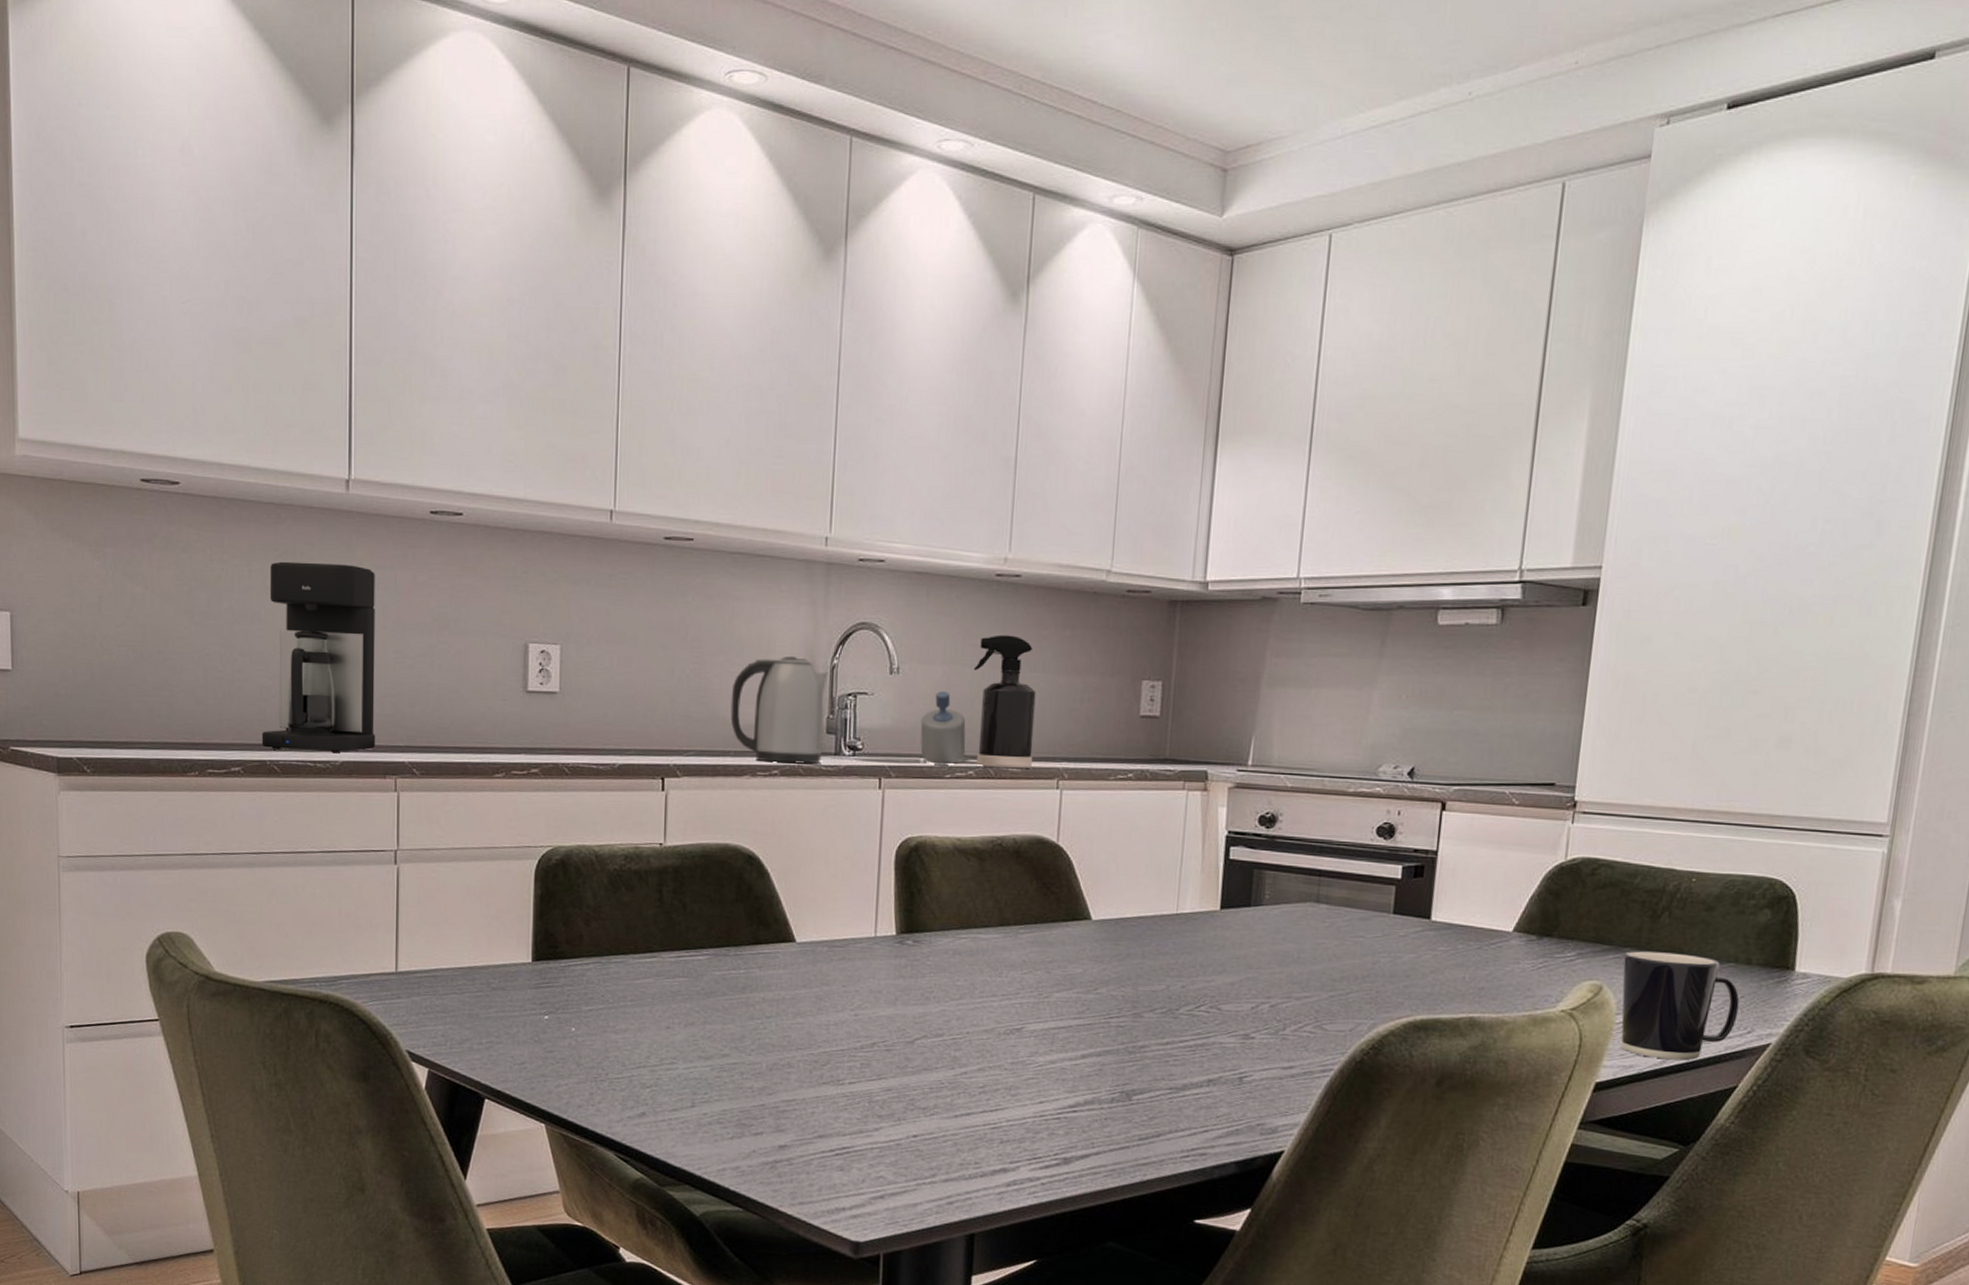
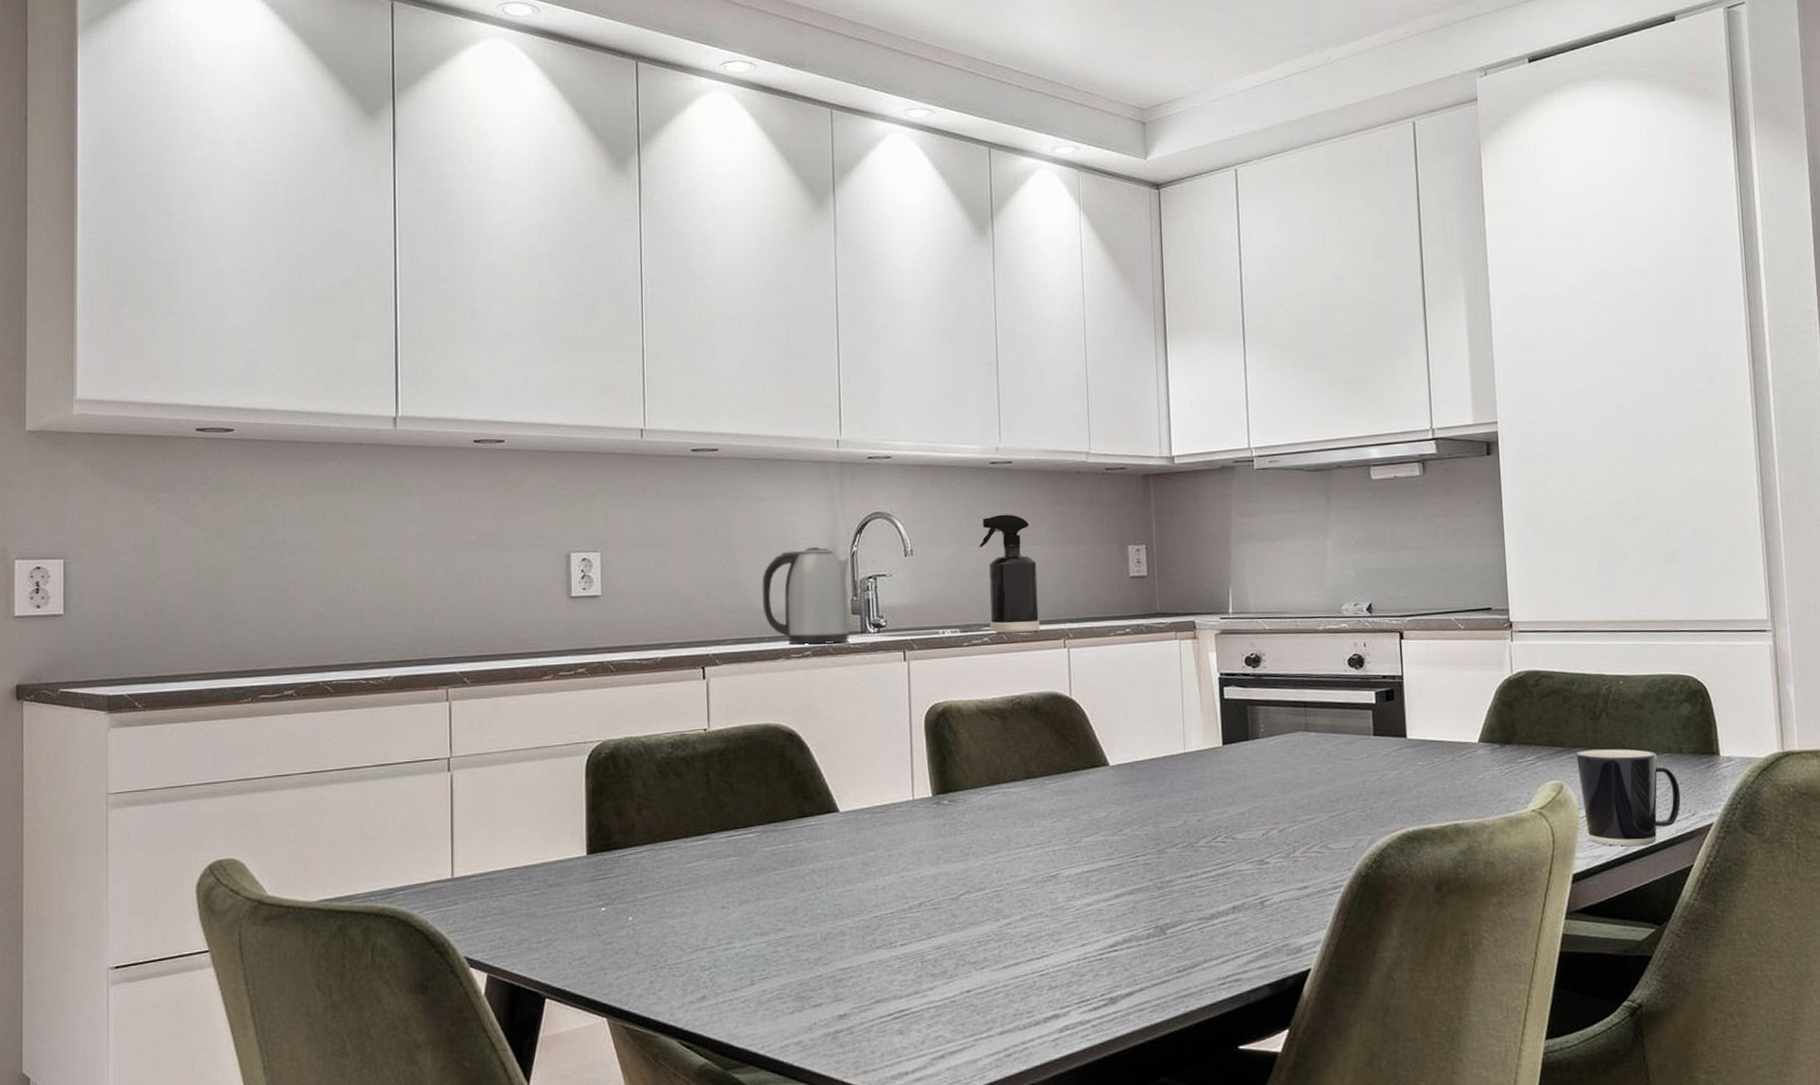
coffee maker: present [261,561,376,754] -> none [314,493,427,671]
soap dispenser: present [920,691,966,765] -> none [936,568,979,634]

